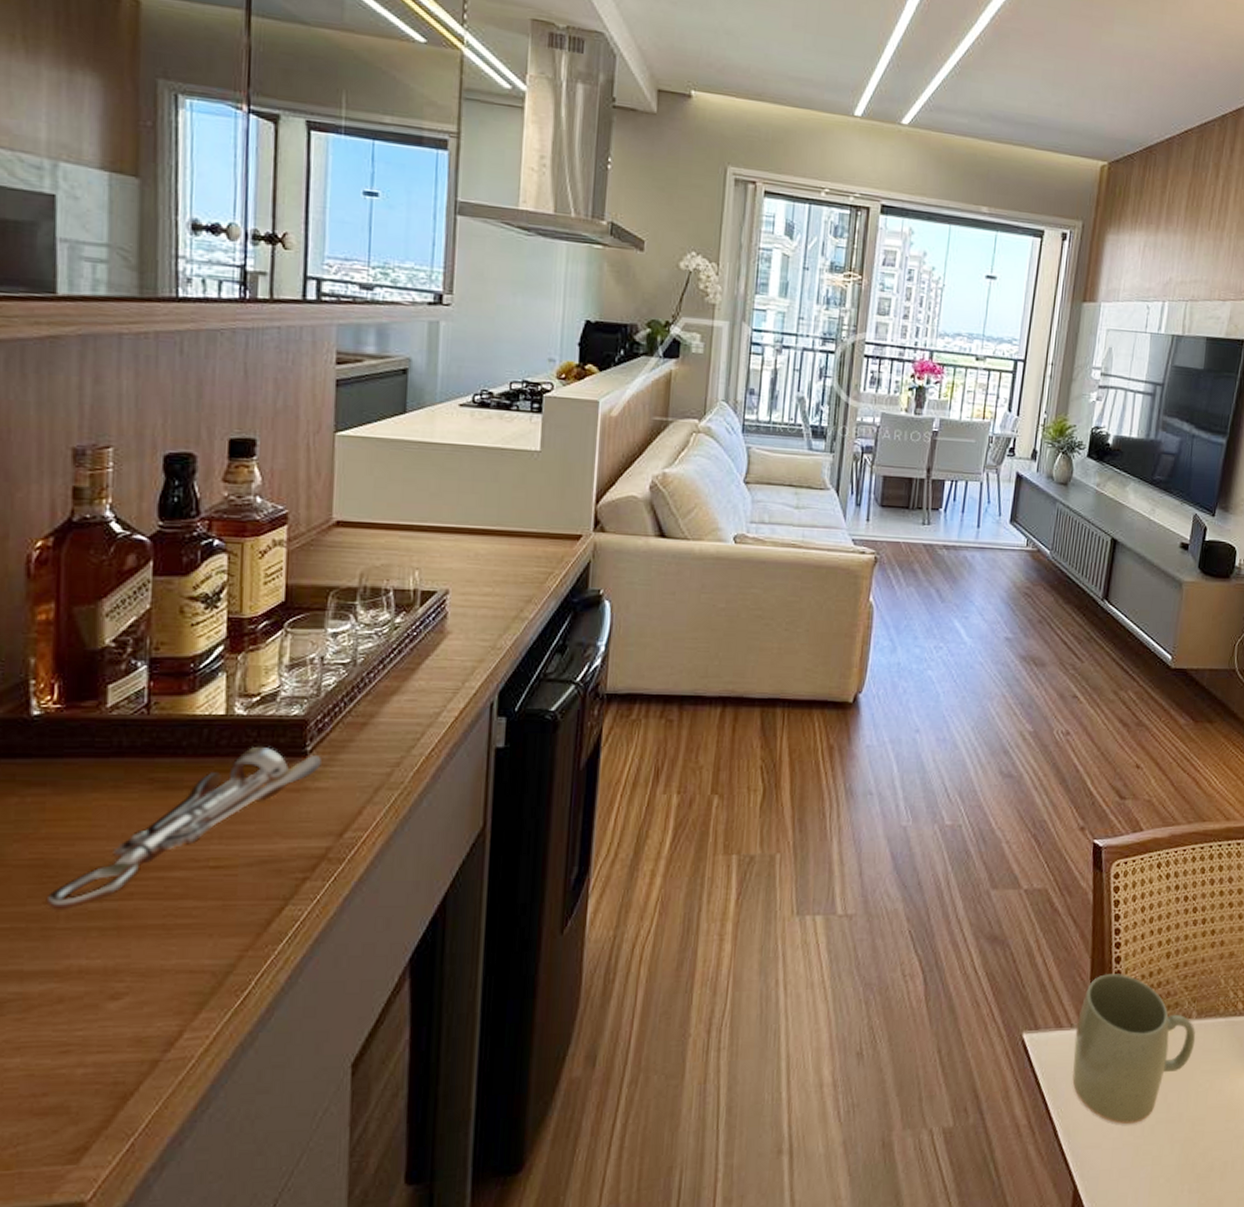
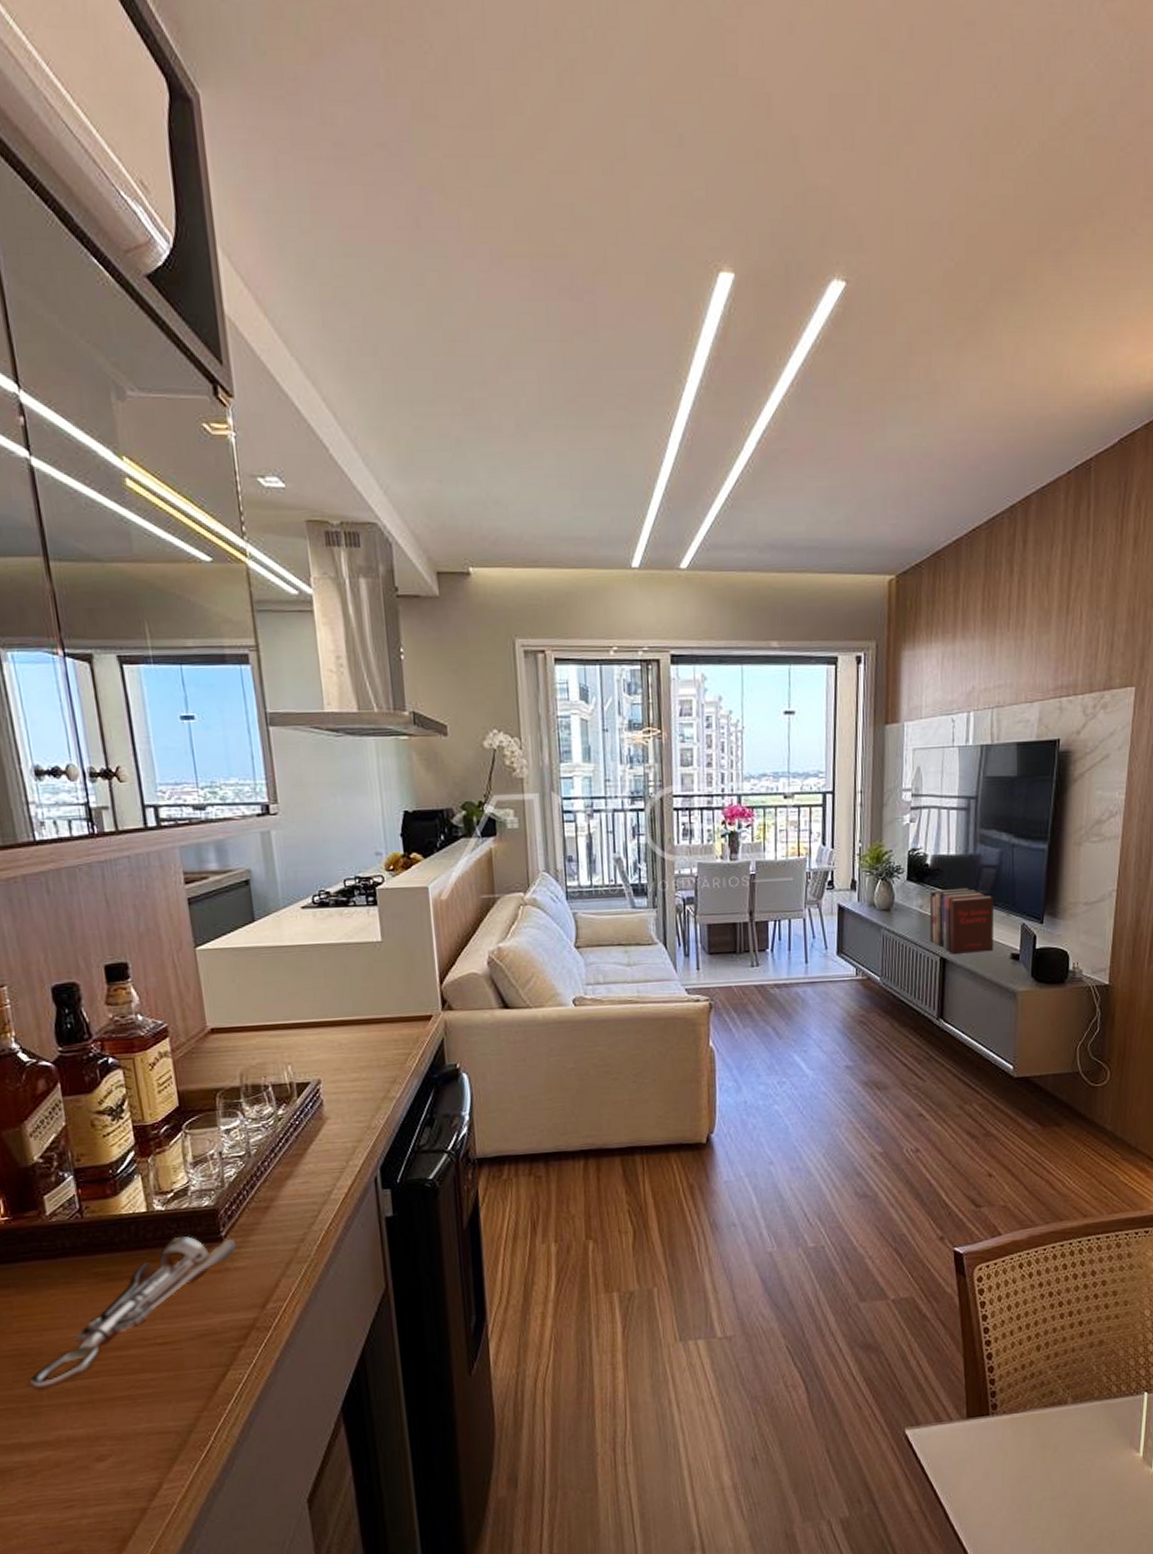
mug: present [1072,974,1196,1125] -> none [955,1368,1073,1504]
books: none [1103,470,1169,538] -> present [929,888,994,954]

